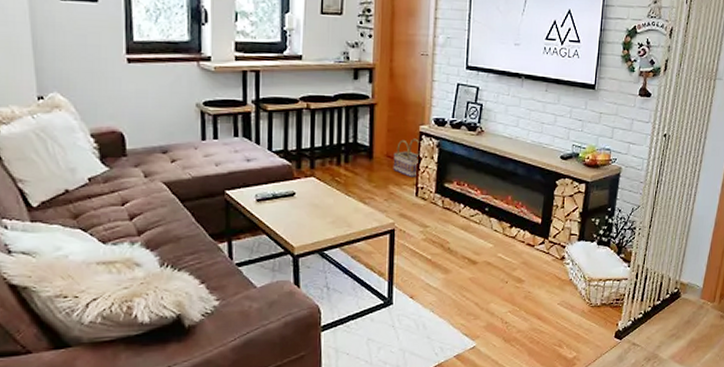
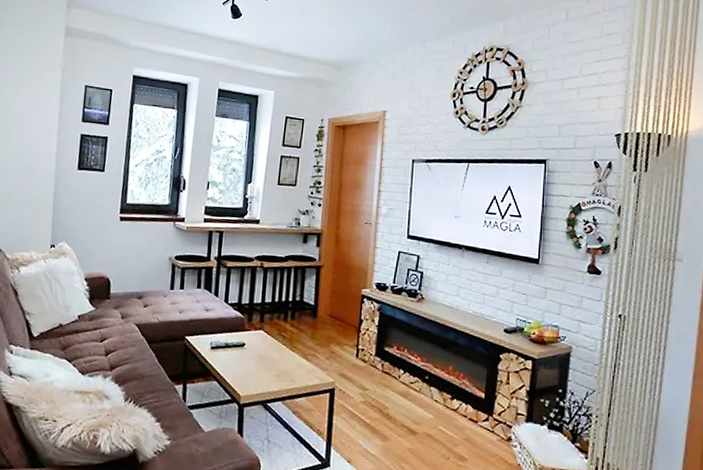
basket: present [393,138,422,177] -> none [335,301,363,339]

